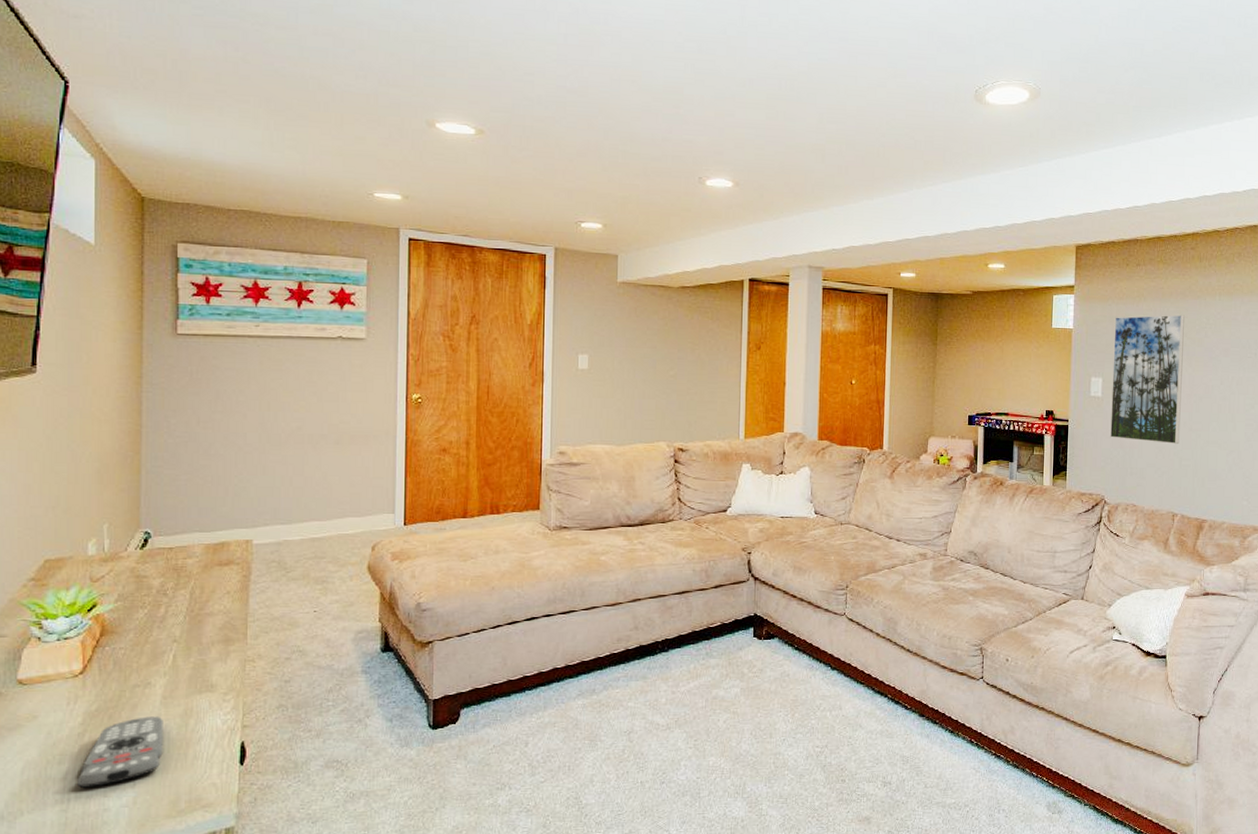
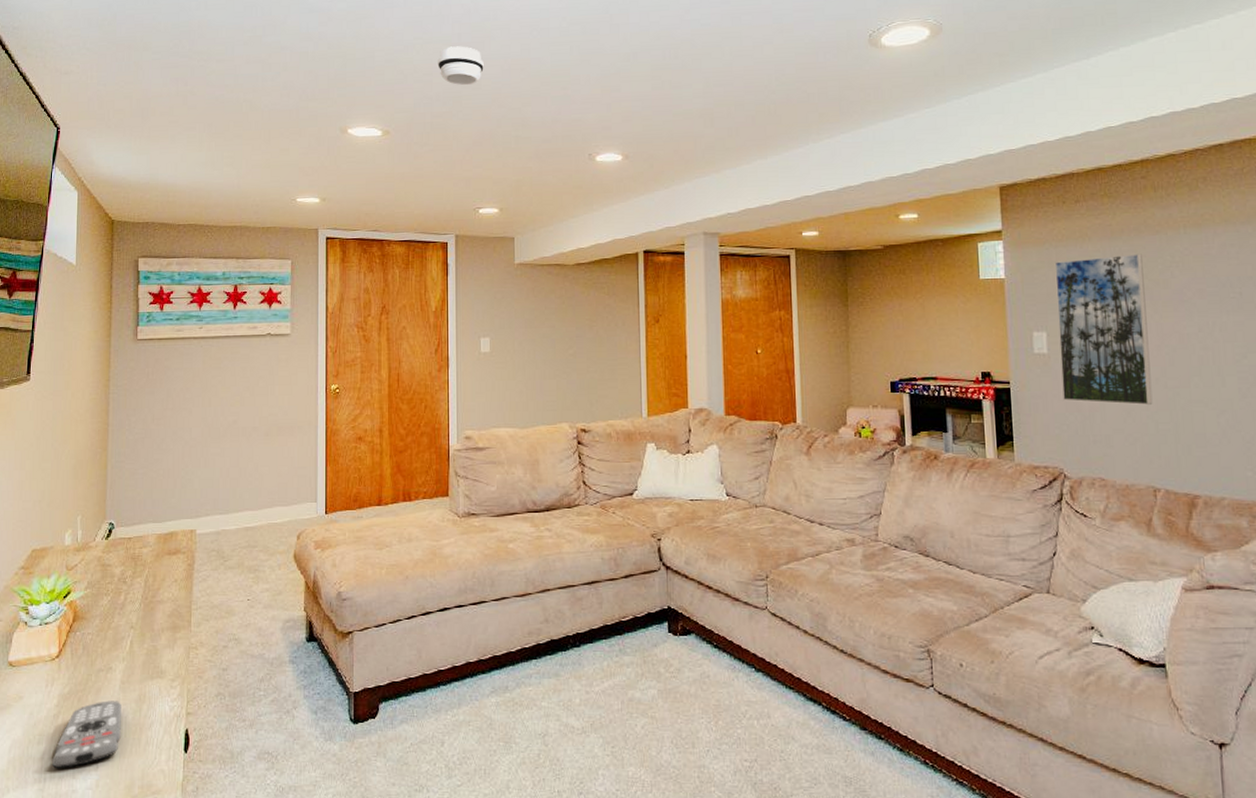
smoke detector: none [540,47,593,91] -> present [437,46,485,86]

